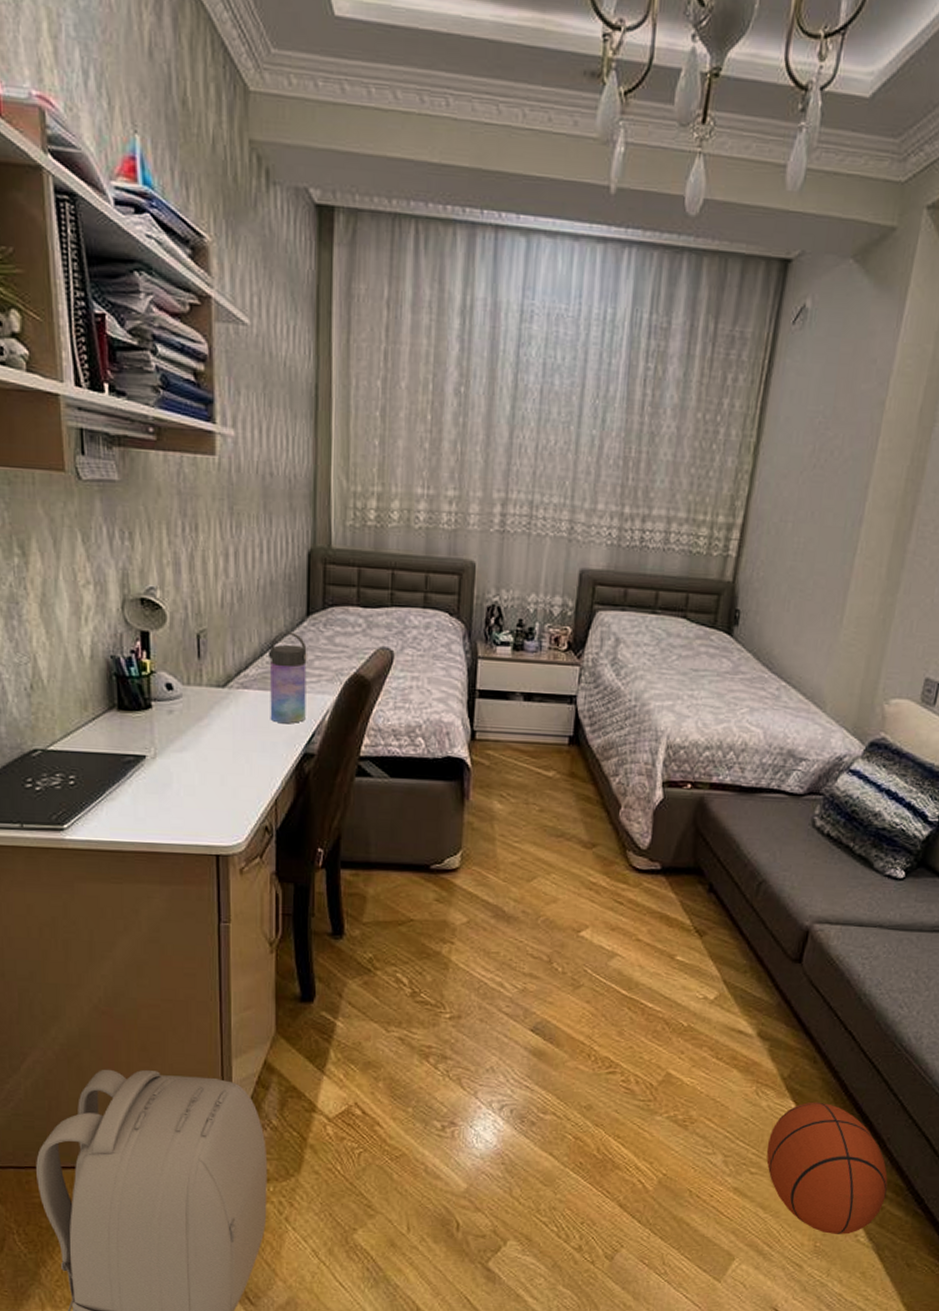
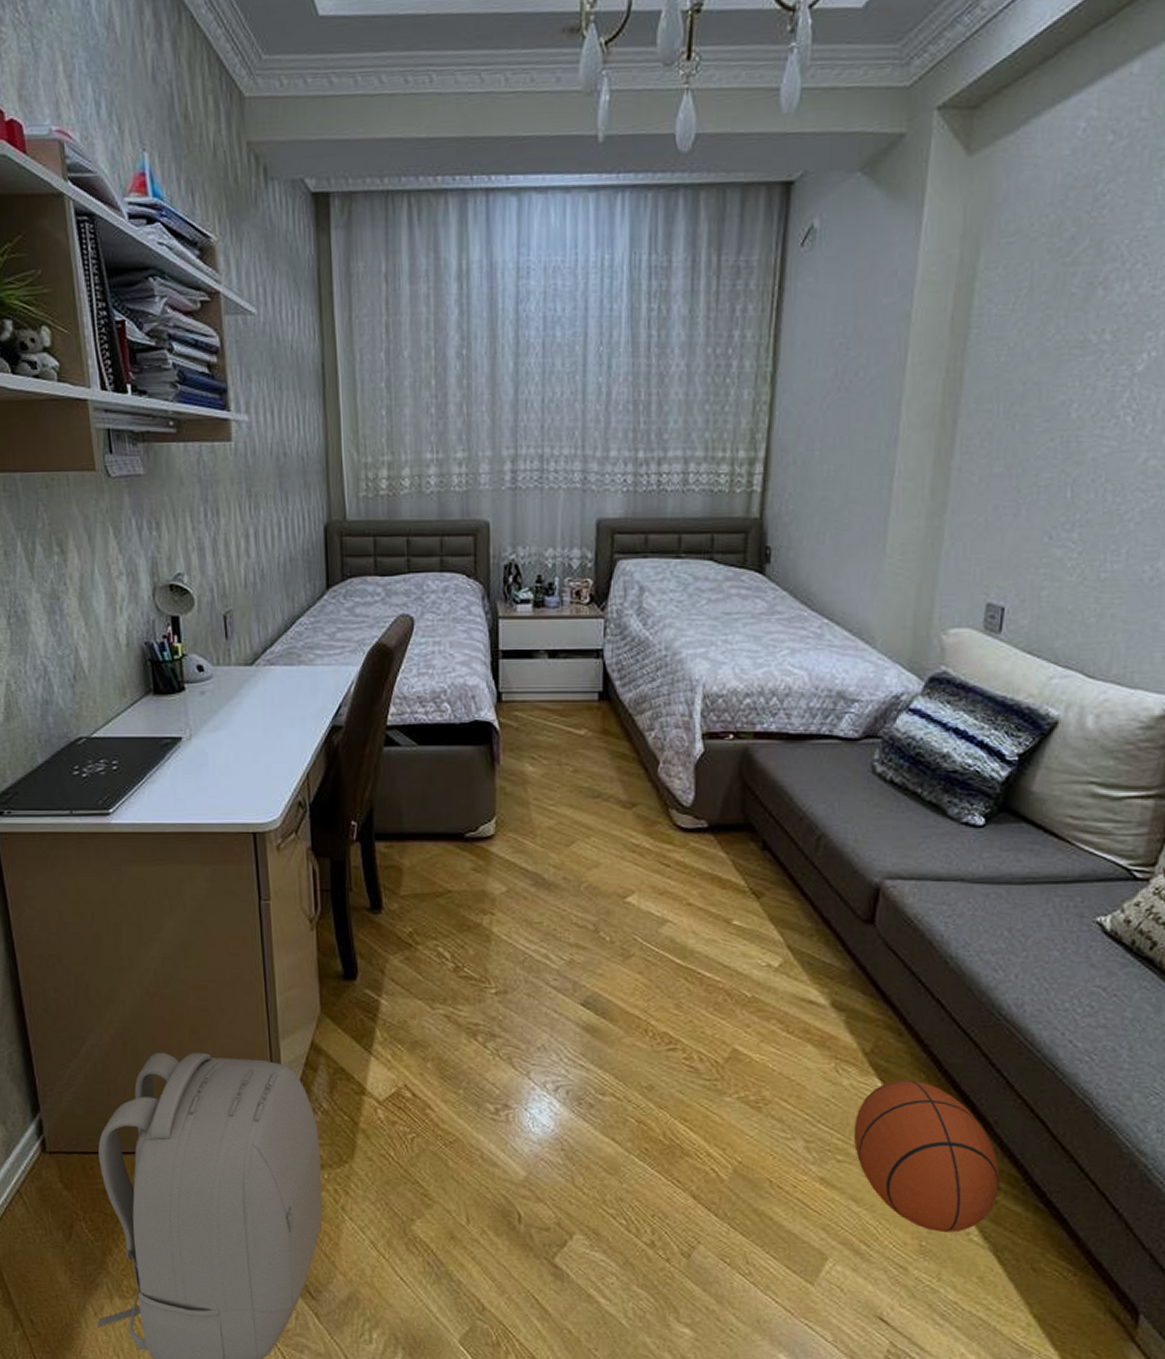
water bottle: present [268,631,308,724] -> none [291,606,332,698]

